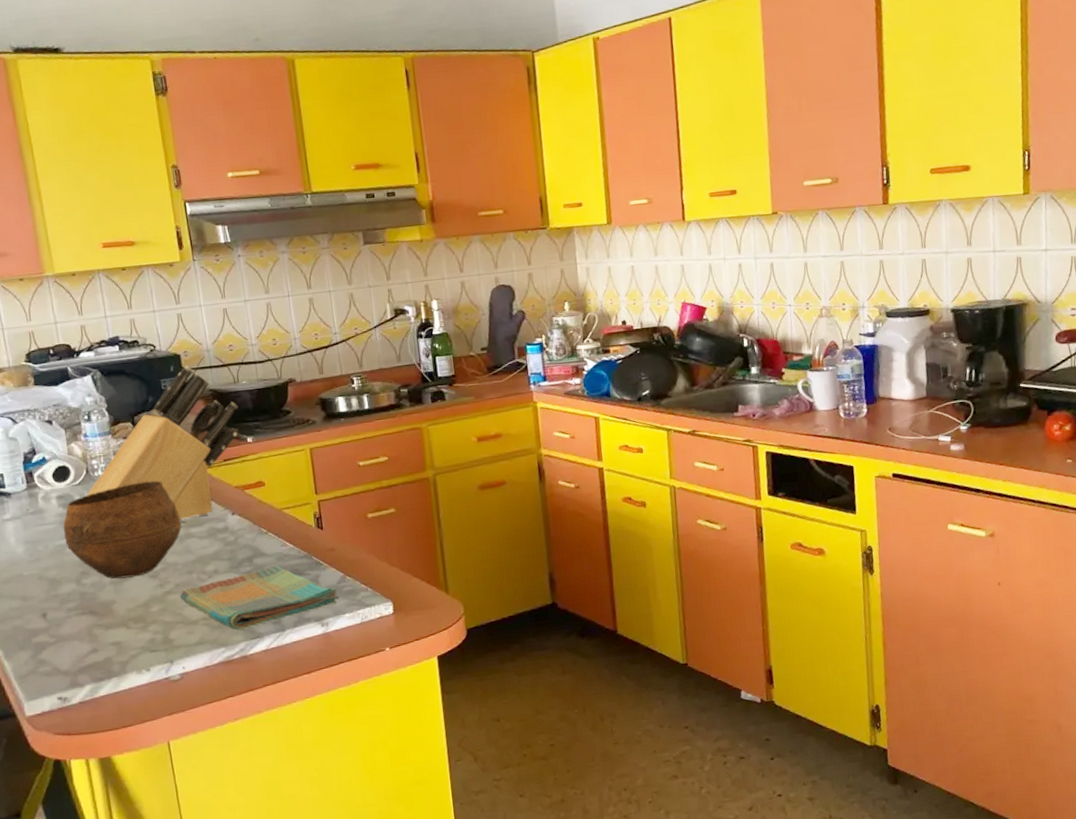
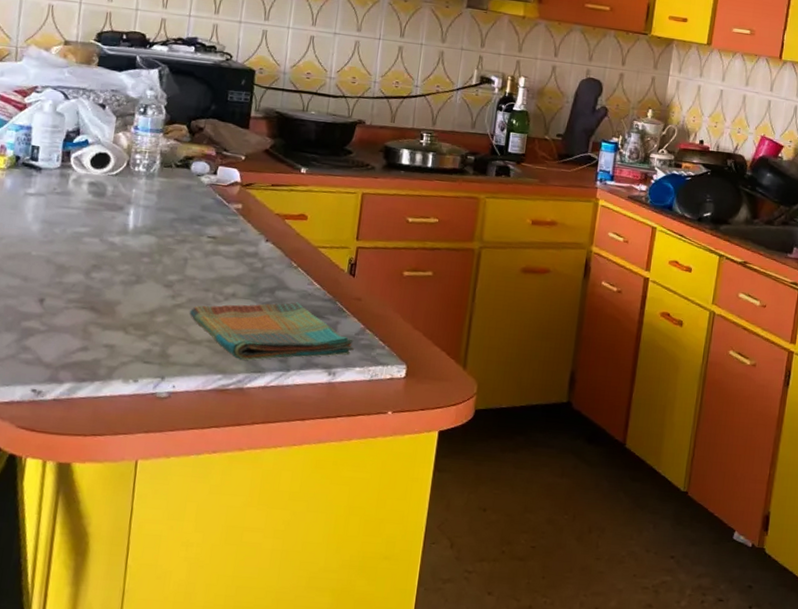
bowl: present [63,480,182,579] -> none [85,186,212,282]
knife block: present [86,365,239,519] -> none [120,82,301,236]

